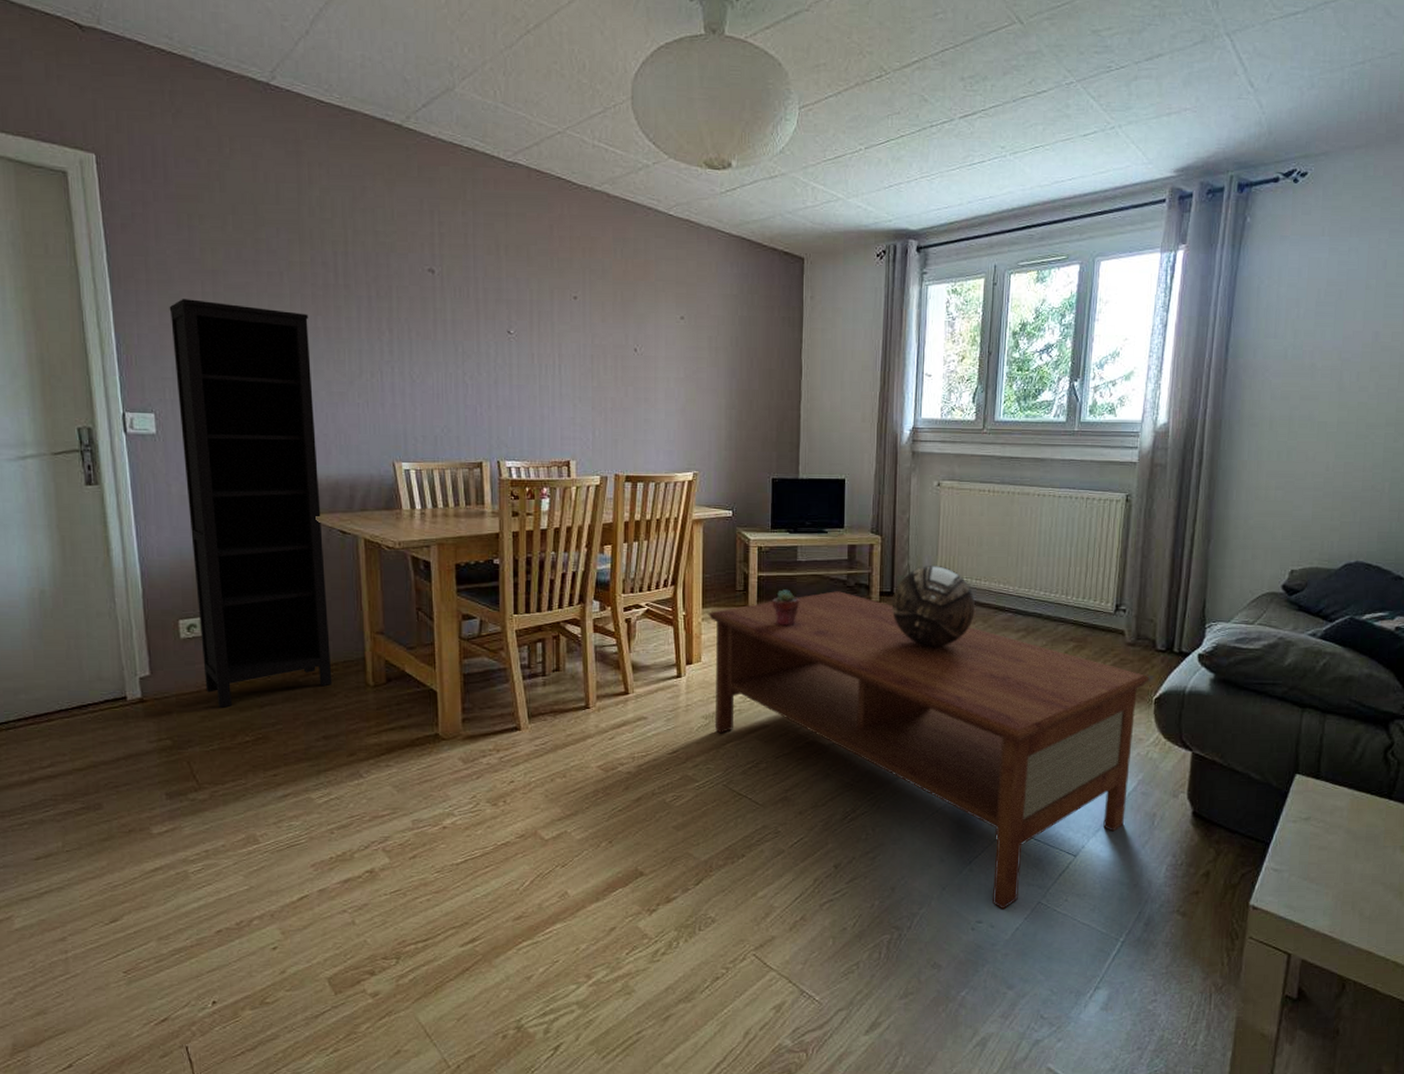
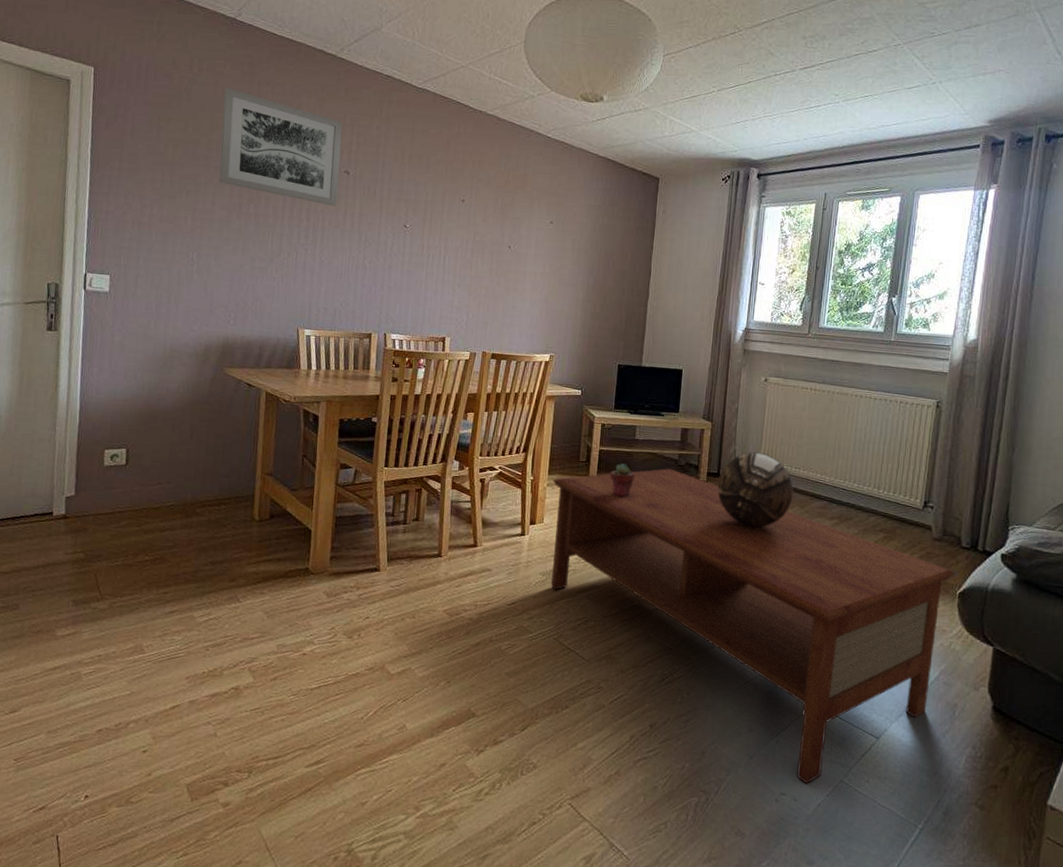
bookcase: present [169,299,332,708] -> none [118,184,243,529]
wall art: none [266,172,424,313] -> present [219,87,343,206]

